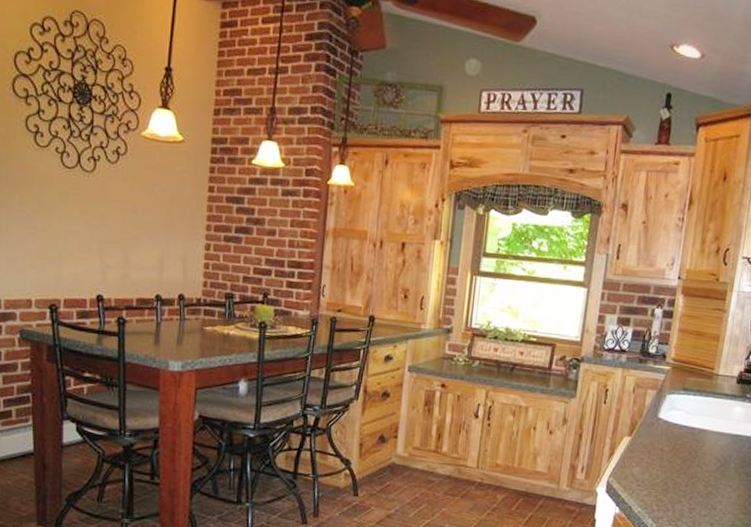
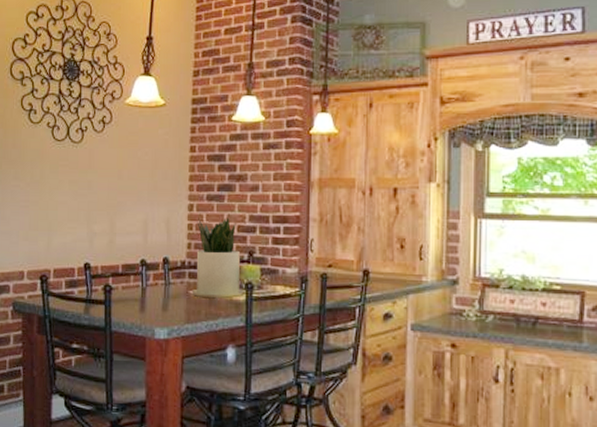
planter: none [206,258,258,336] -> present [192,217,244,299]

